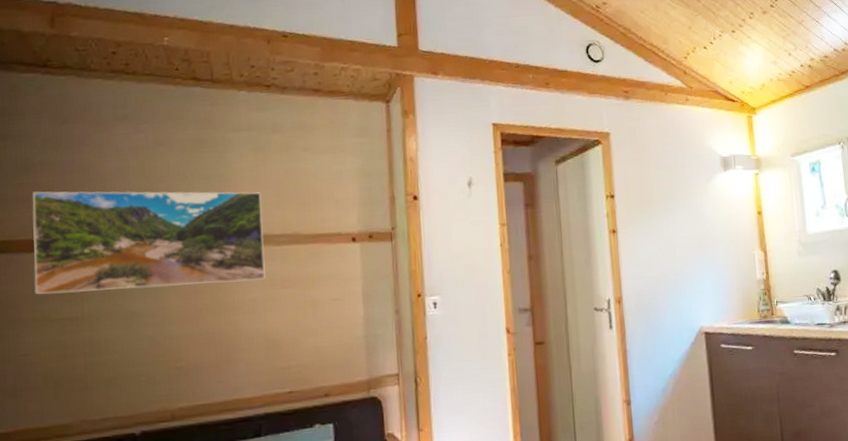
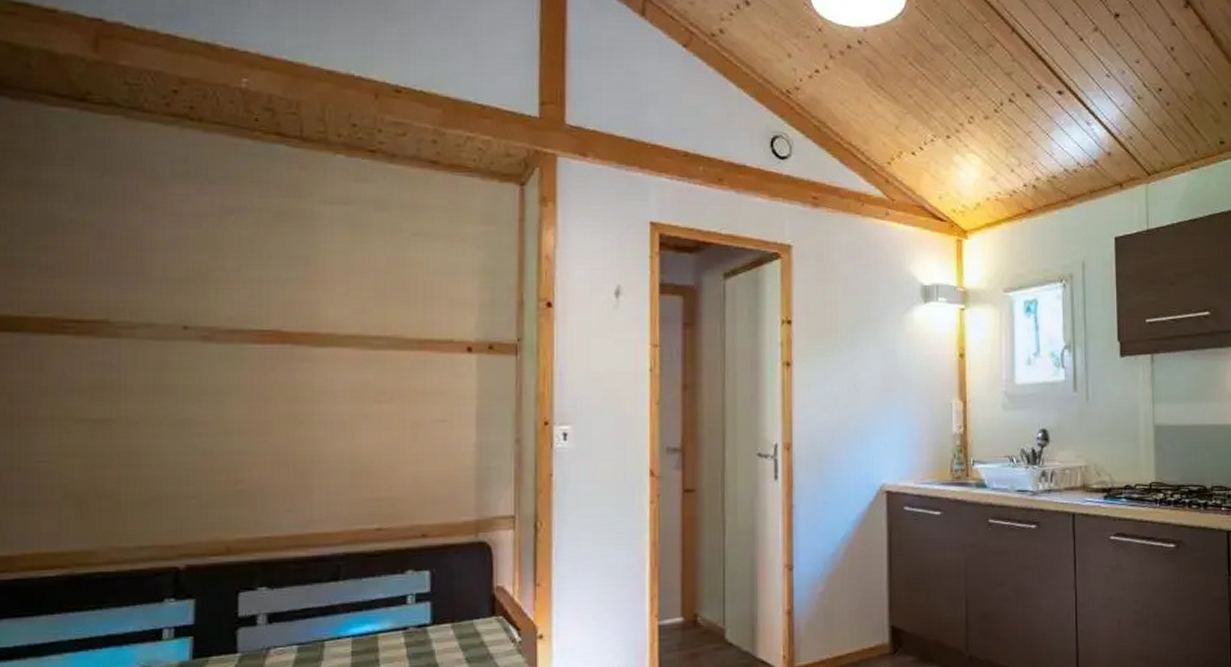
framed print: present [32,191,266,295] -> none [56,257,357,390]

